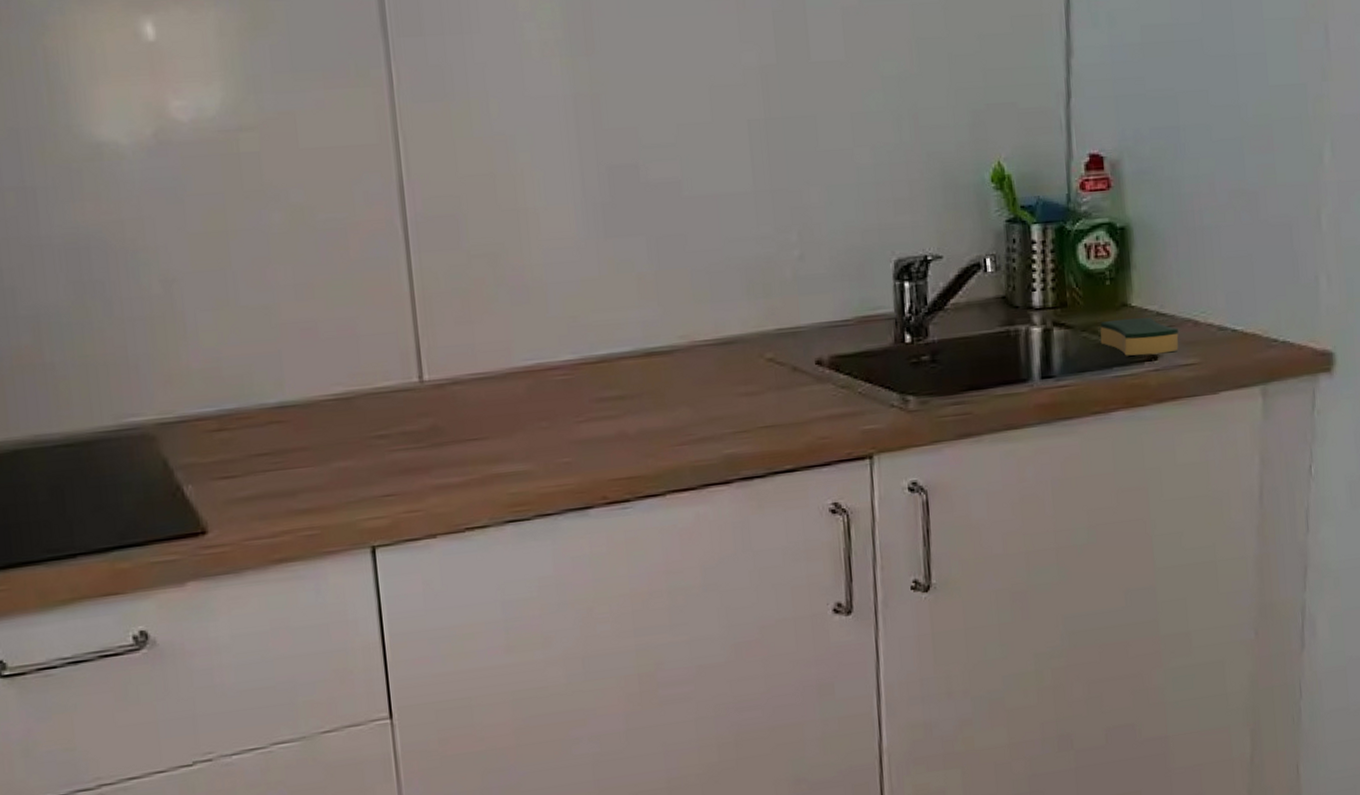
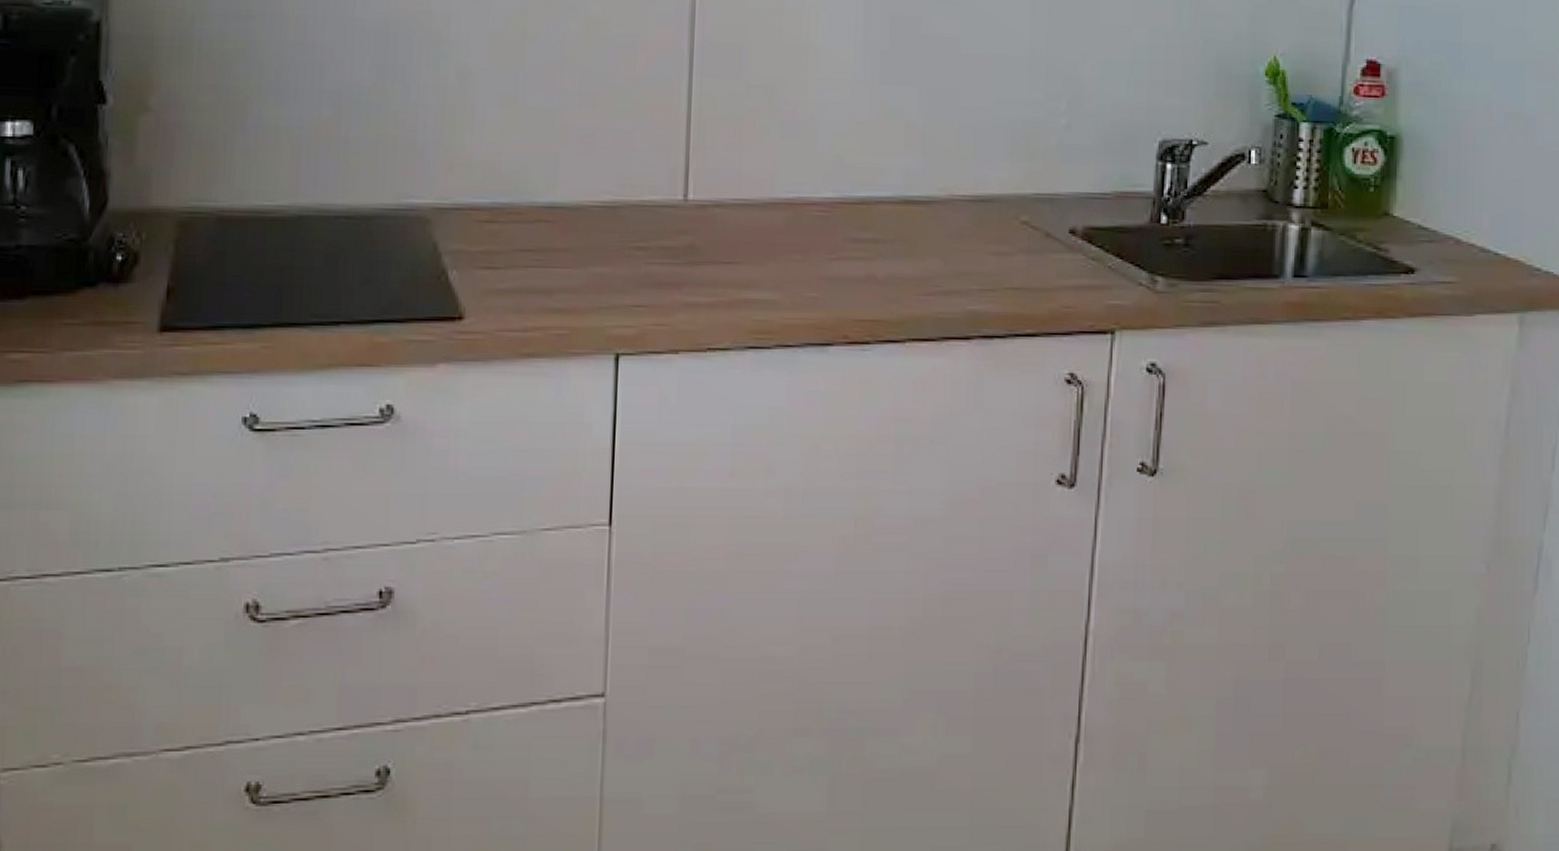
sponge: present [1100,317,1179,356] -> none [1358,227,1439,268]

